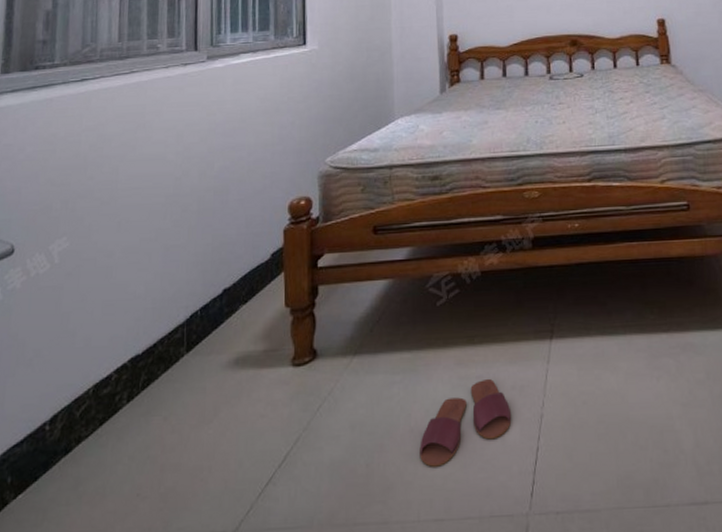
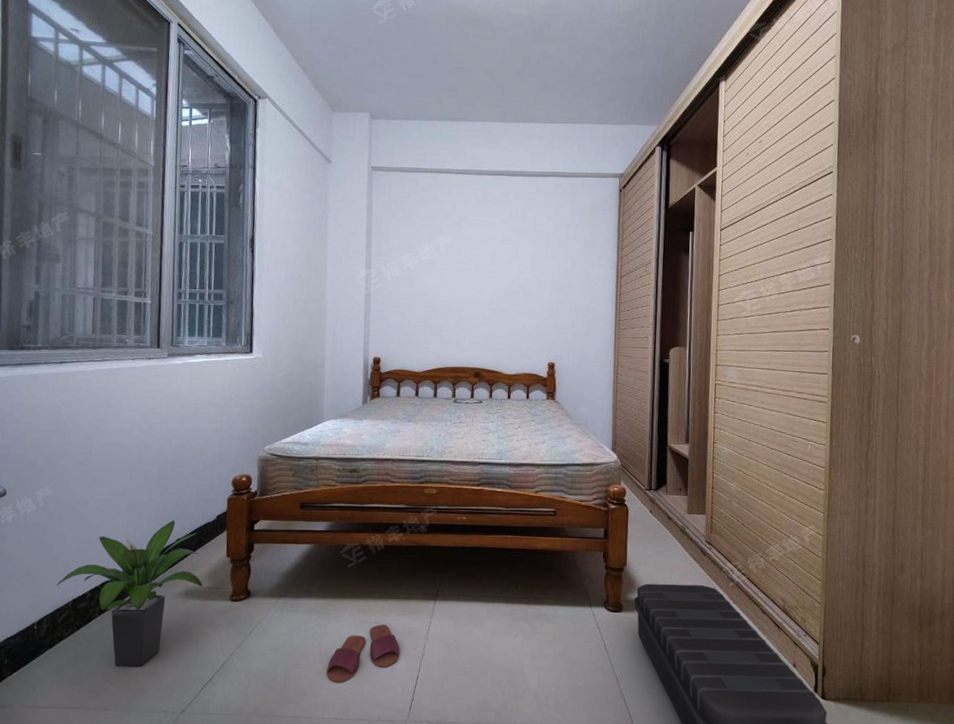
potted plant: none [73,264,257,473] -> present [55,520,203,667]

